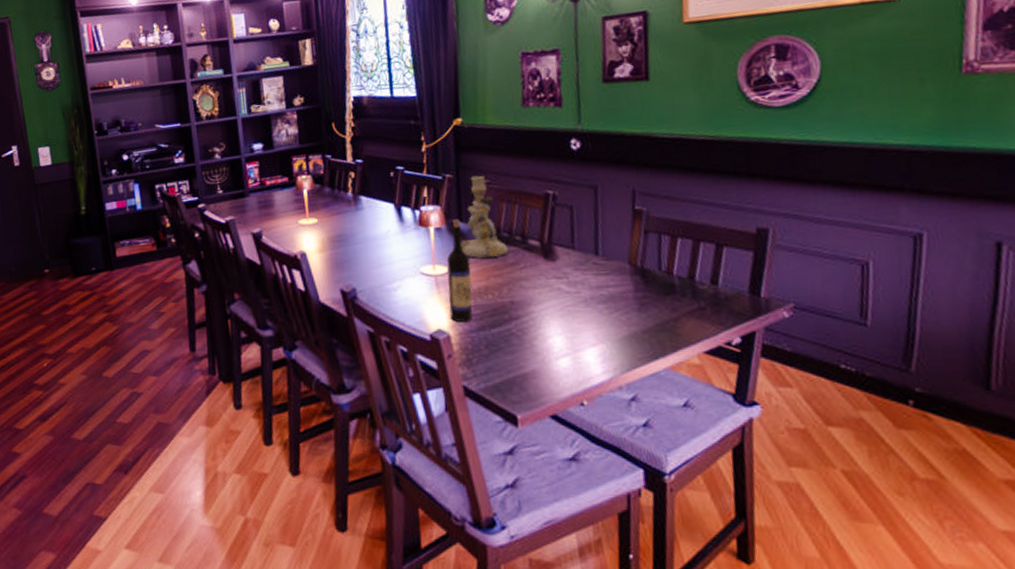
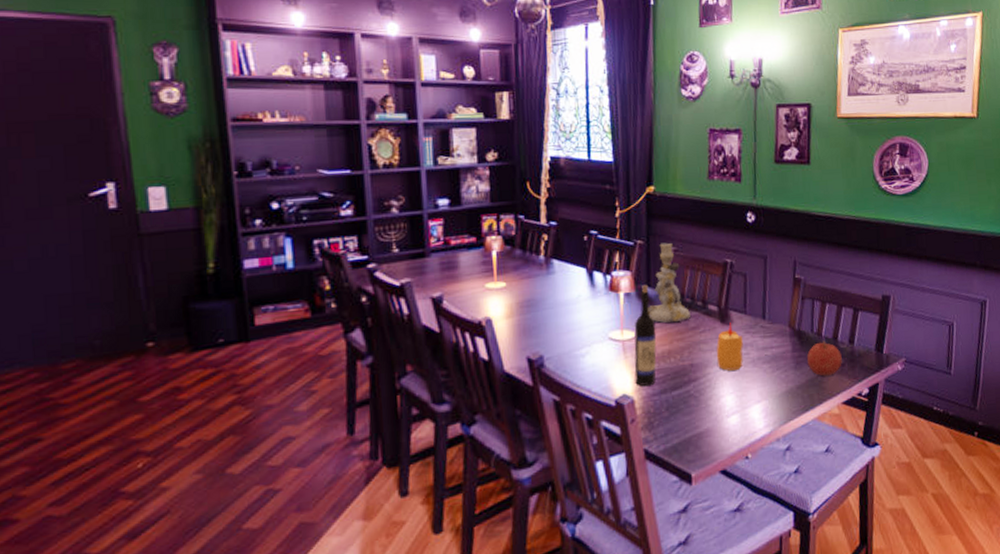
candle: none [540,259,573,310] -> present [716,323,743,371]
fruit: none [653,280,702,321] -> present [806,340,842,376]

